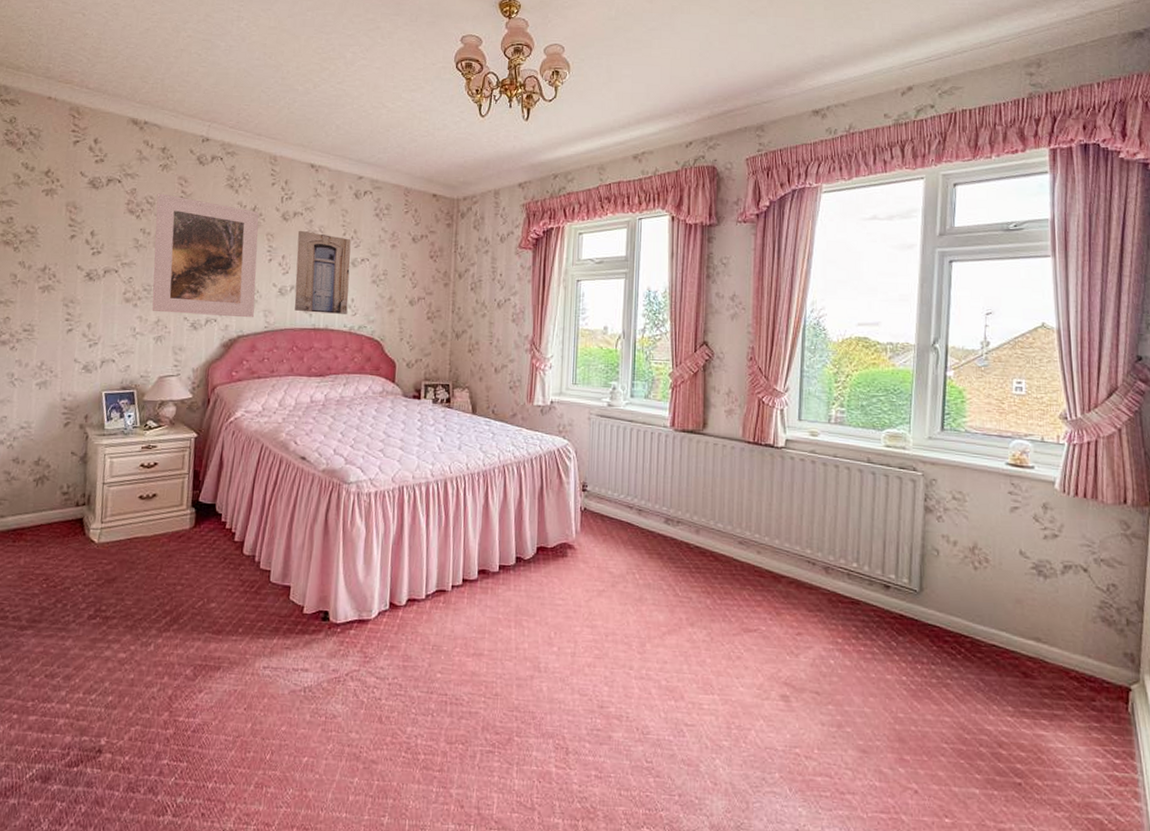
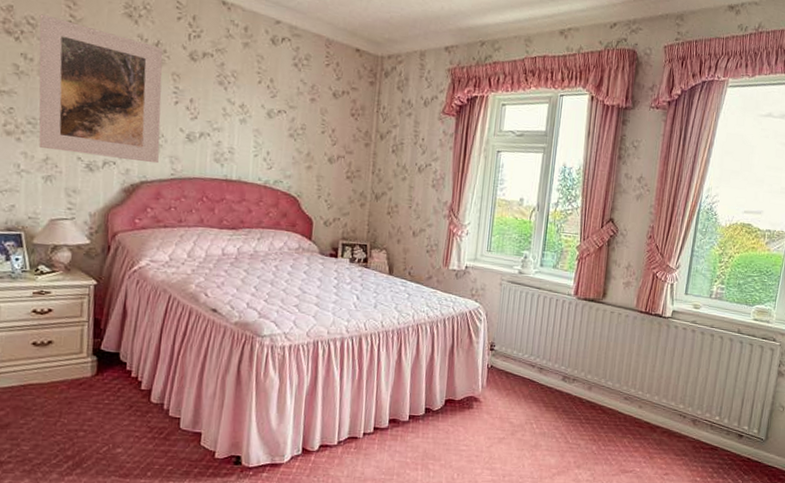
wall art: present [294,230,351,314] -> none [204,73,267,167]

